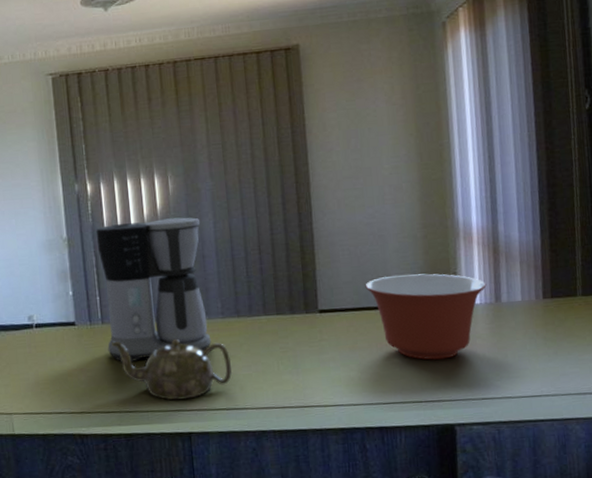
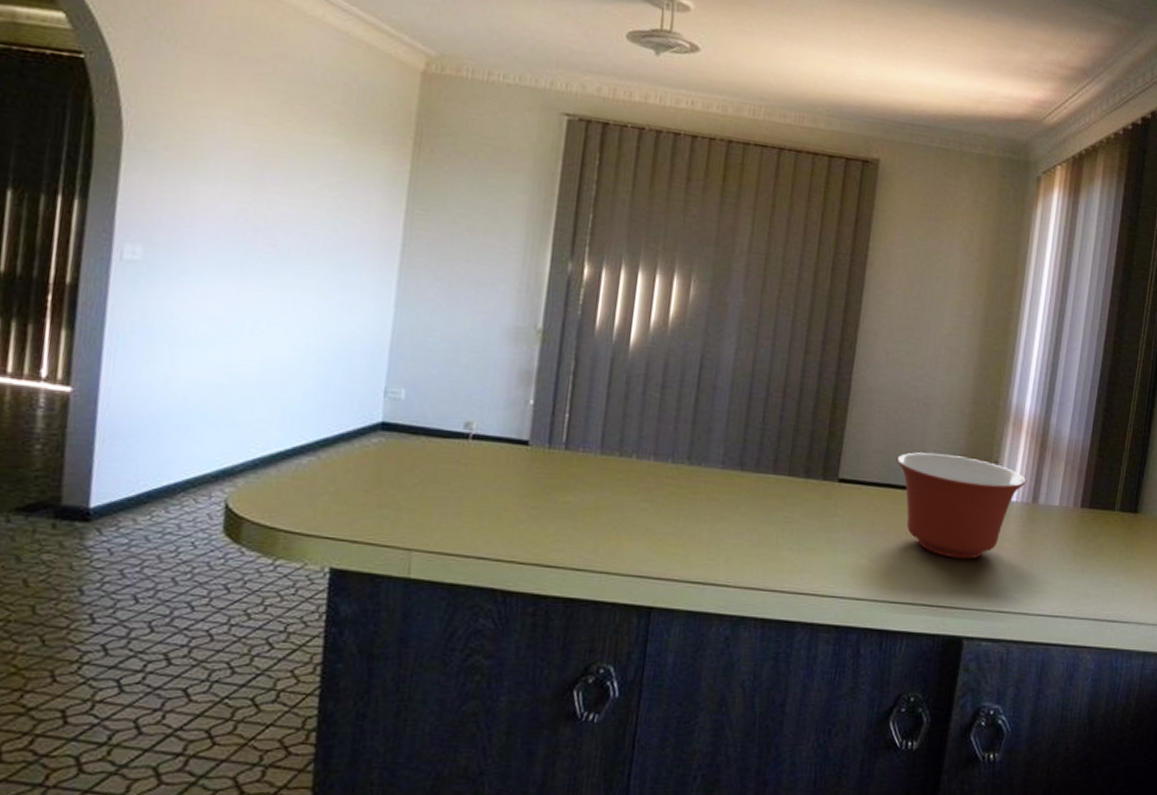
coffee maker: present [95,217,212,362] -> none [565,324,719,507]
teapot: present [112,339,233,401] -> none [573,475,722,564]

